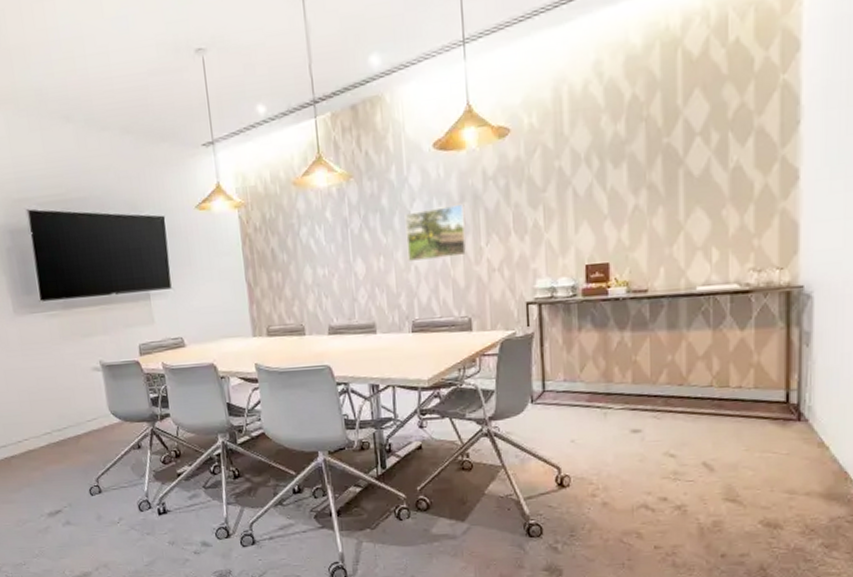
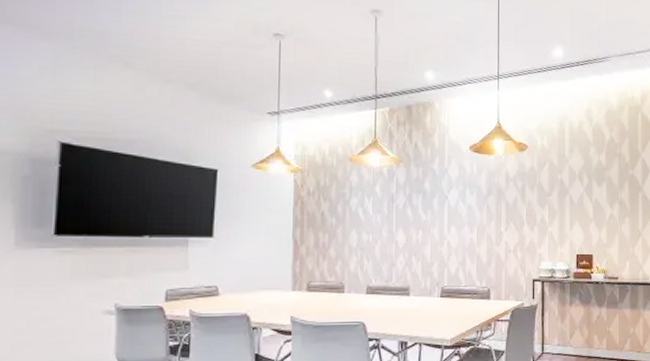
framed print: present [404,203,467,261] -> none [442,196,491,238]

